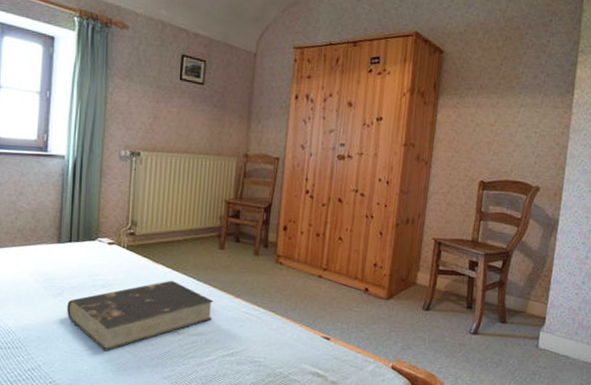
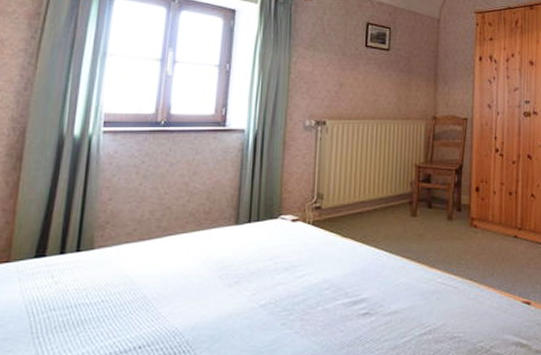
book: present [66,280,214,351] -> none [243,255,408,345]

